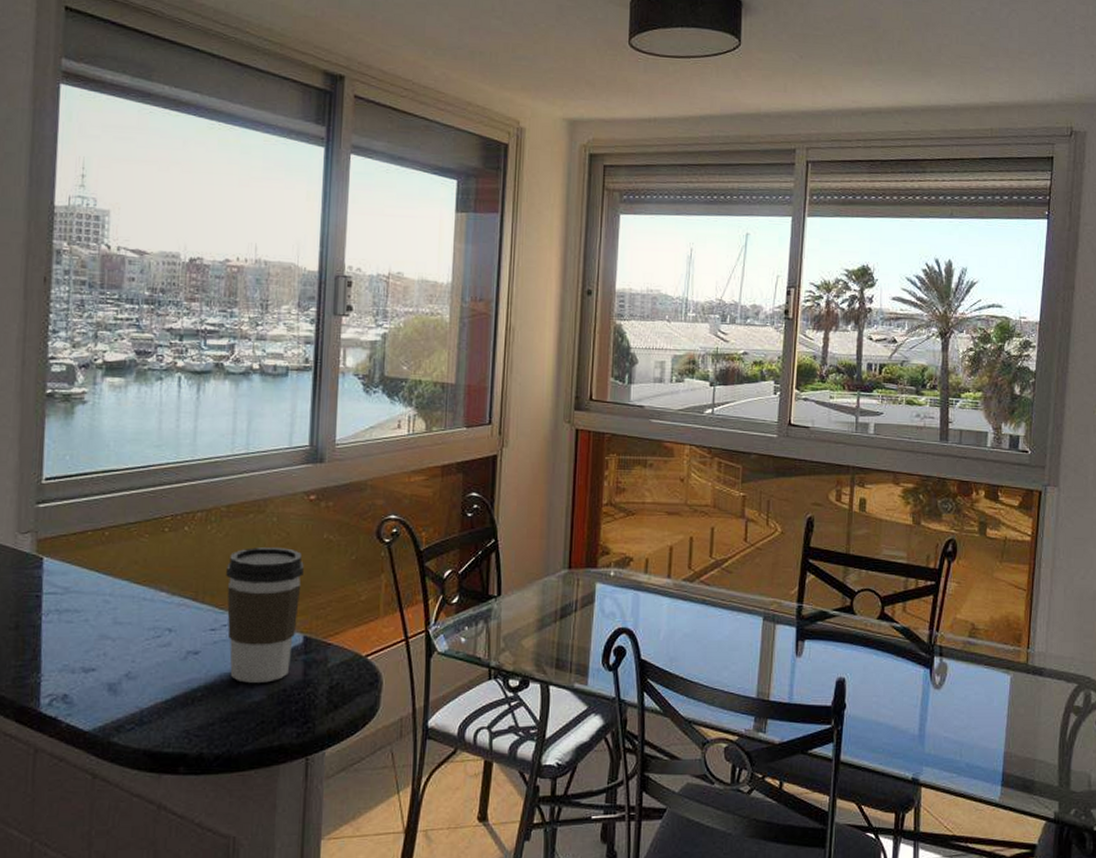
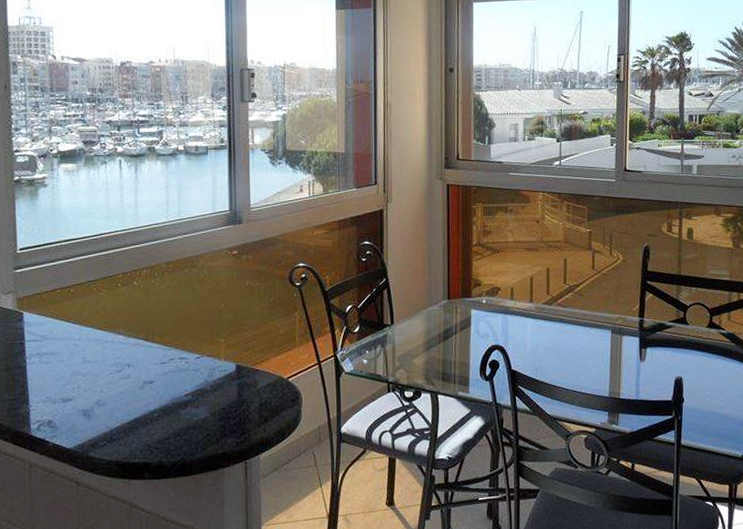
coffee cup: present [226,546,304,683] -> none [170,294,232,404]

